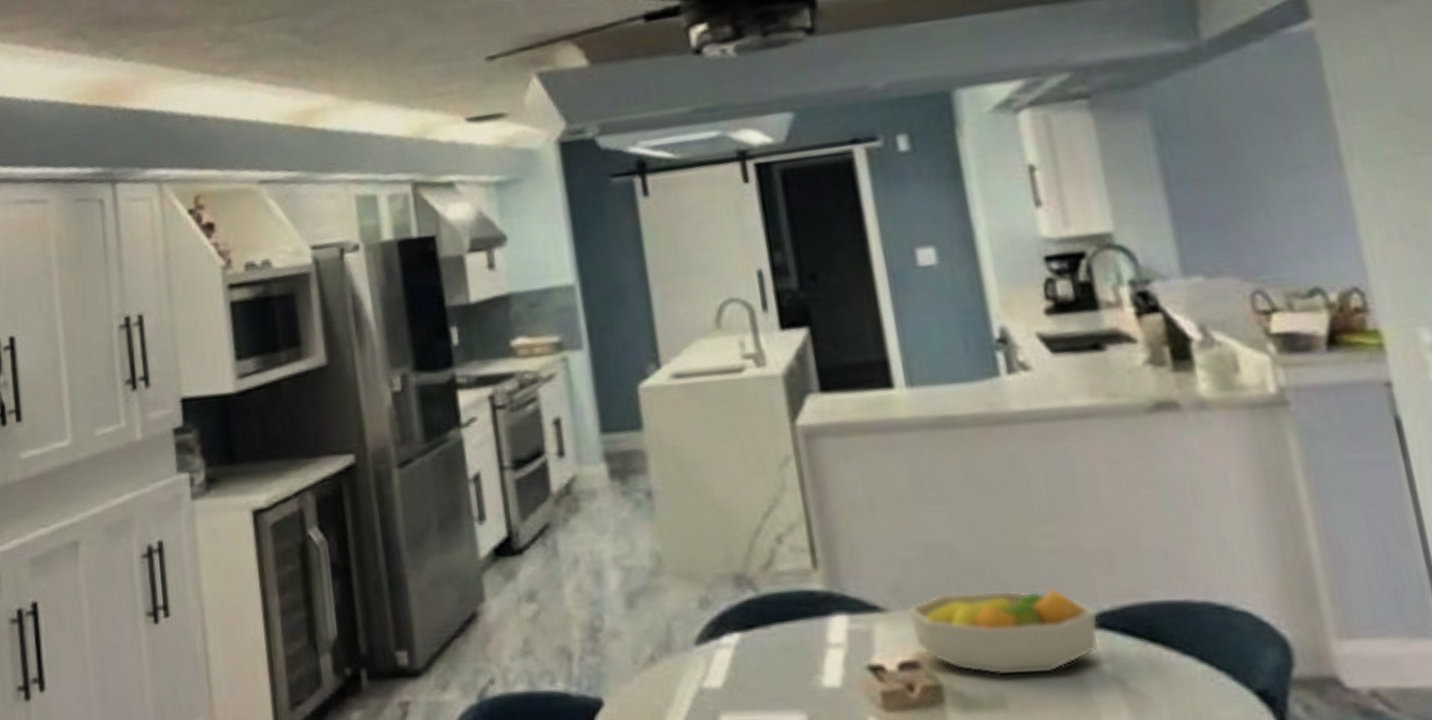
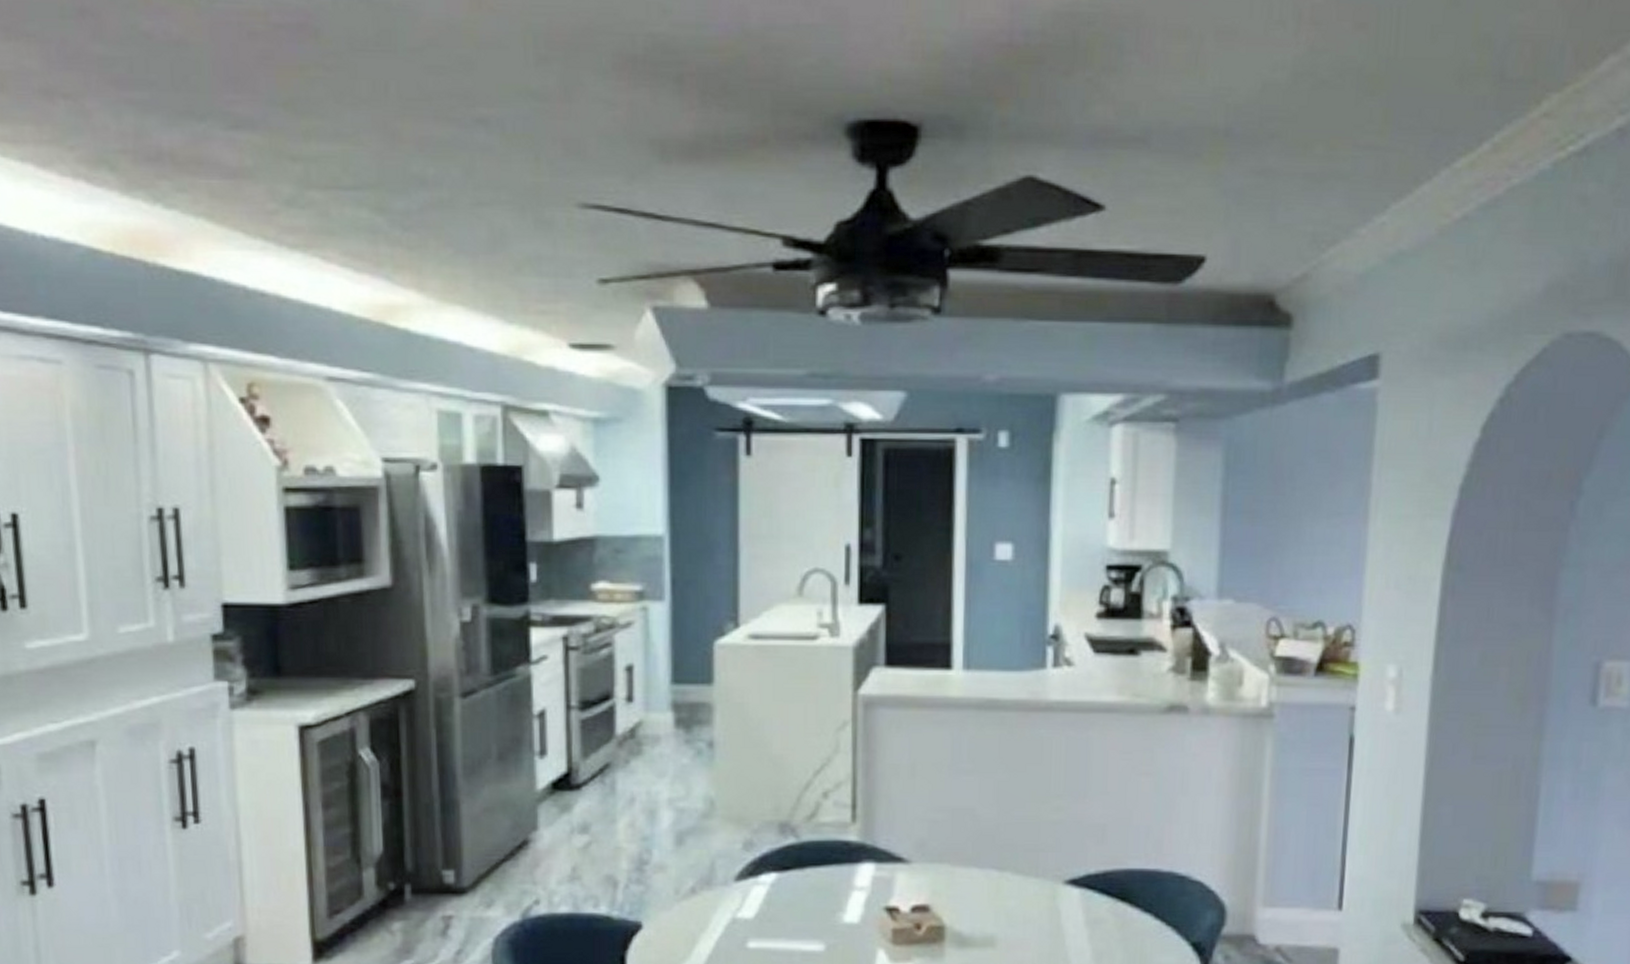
fruit bowl: present [907,588,1099,675] -> none [927,852,1083,921]

